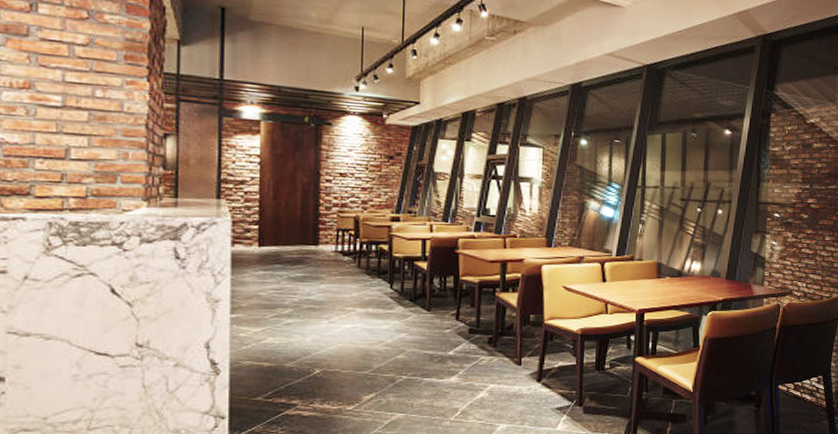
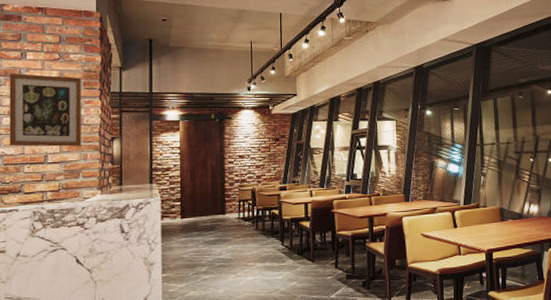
wall art: none [11,29,122,141] -> present [9,73,82,147]

